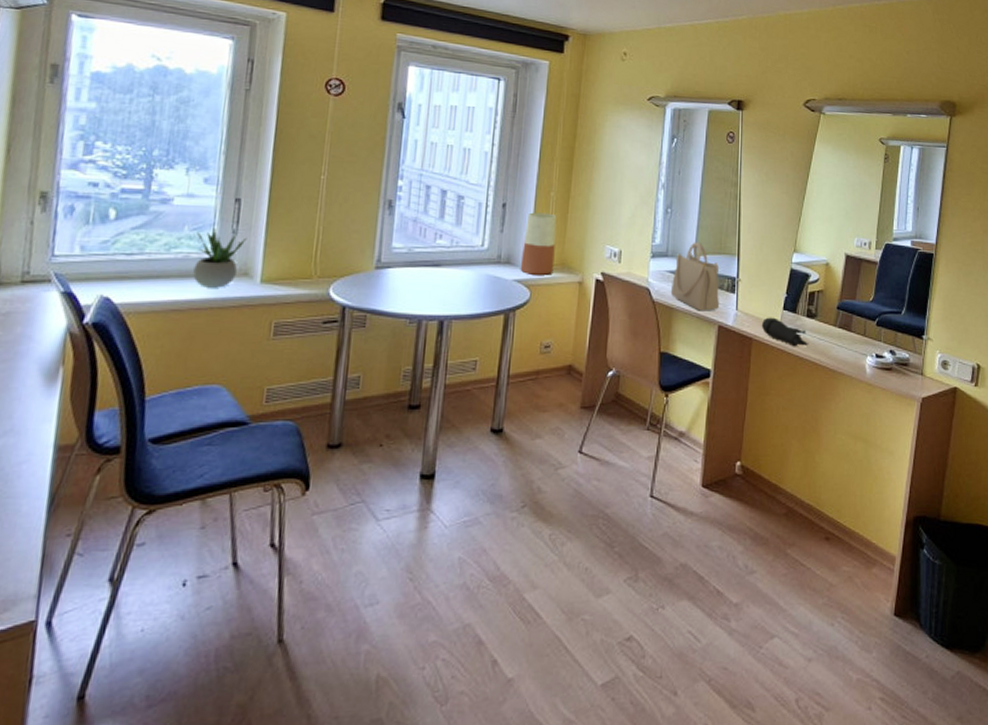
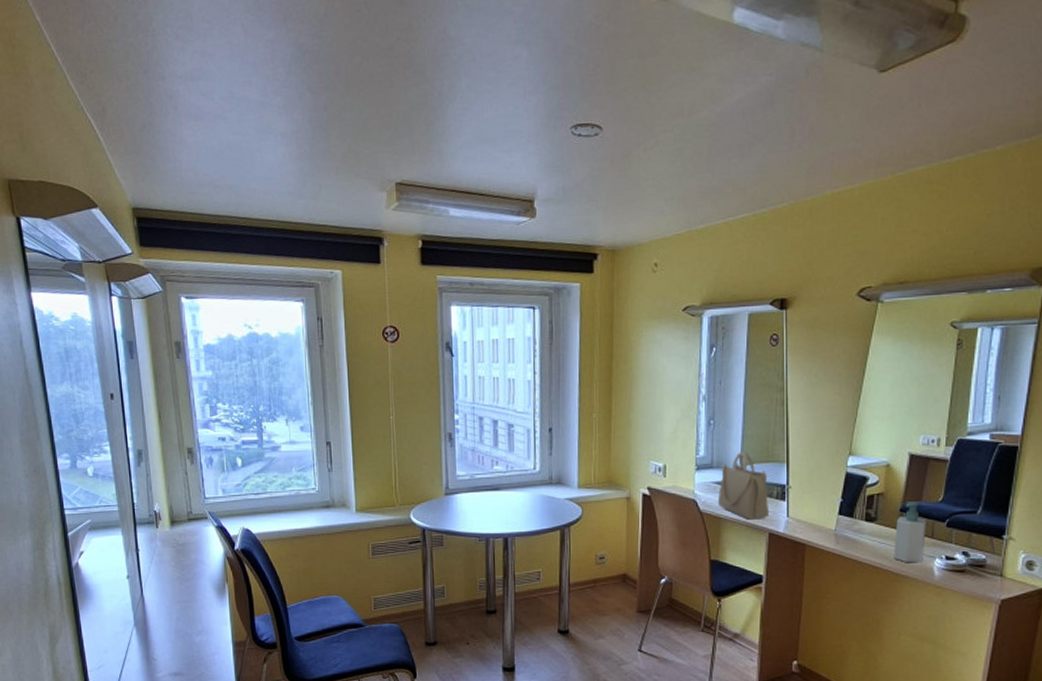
potted plant: present [193,228,247,288] -> none [302,468,340,518]
vase: present [520,212,557,275] -> none [570,434,602,493]
hair dryer: present [761,317,809,347] -> none [814,522,868,551]
soap bottle: none [831,300,860,361] -> present [893,501,927,563]

